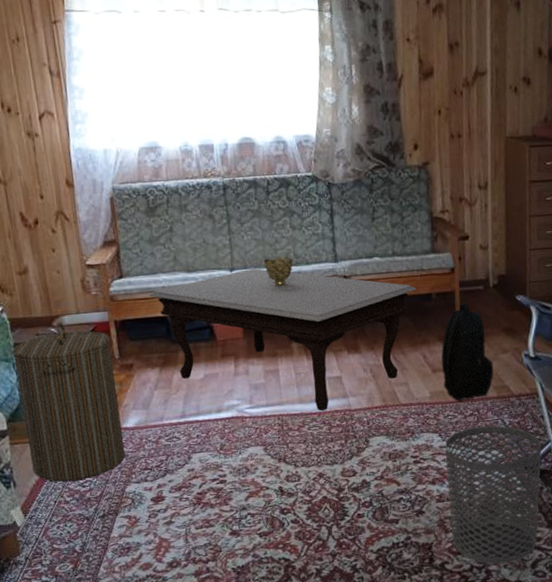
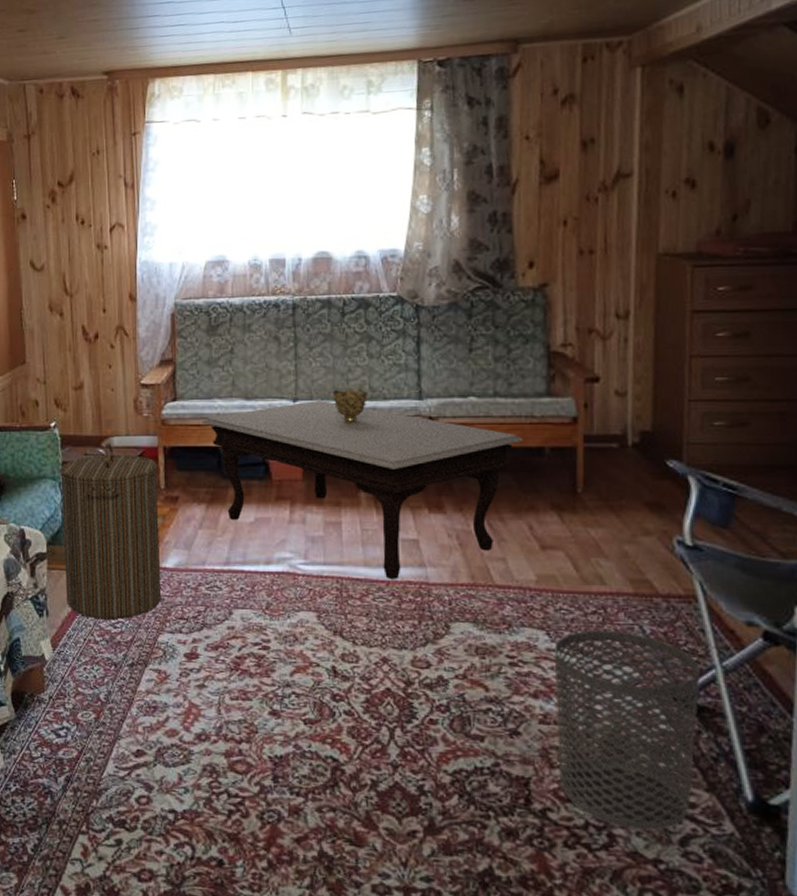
backpack: present [441,303,494,401] -> none [553,463,630,592]

